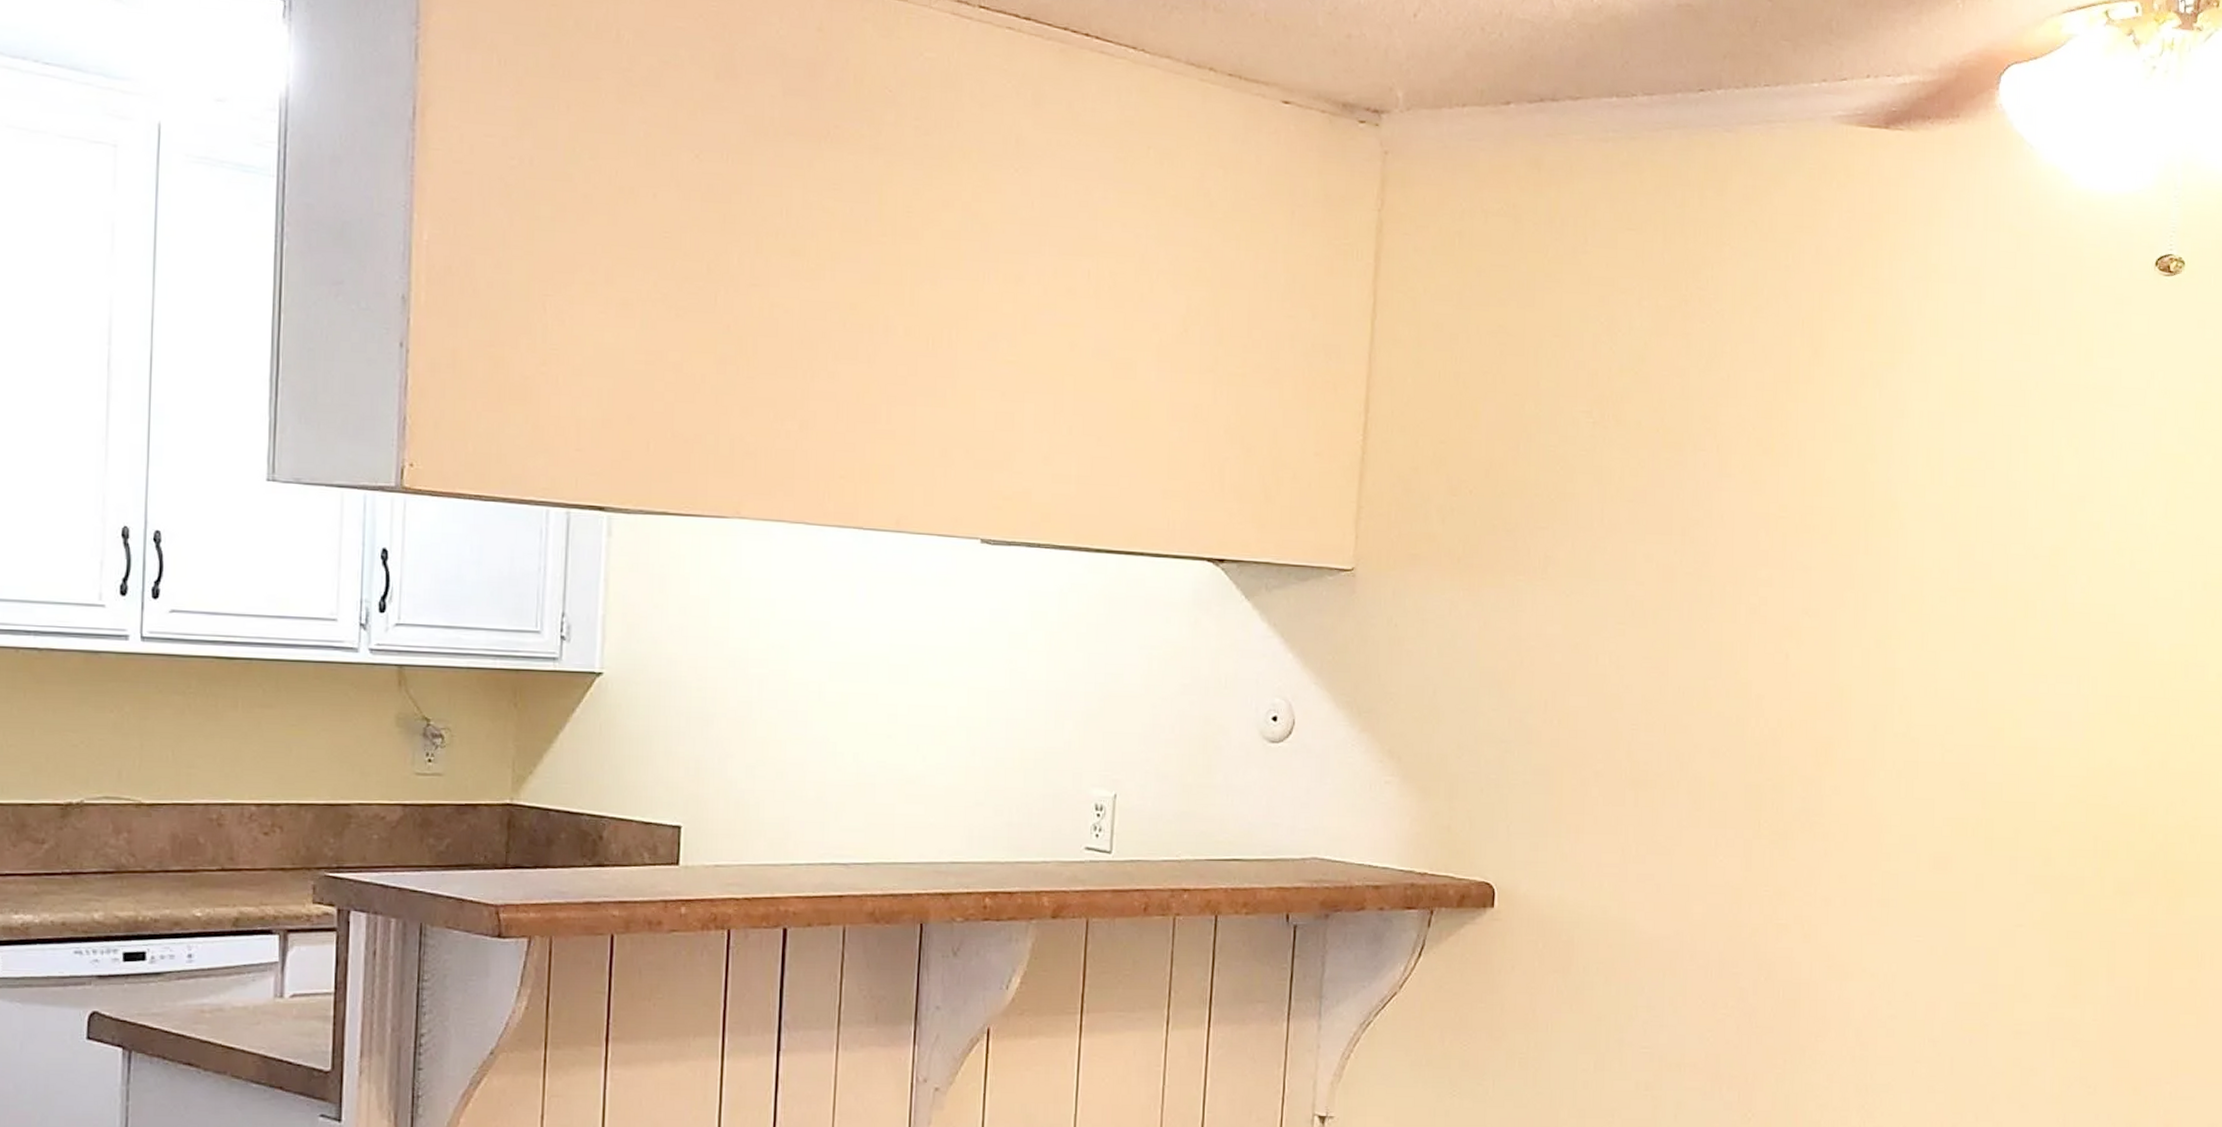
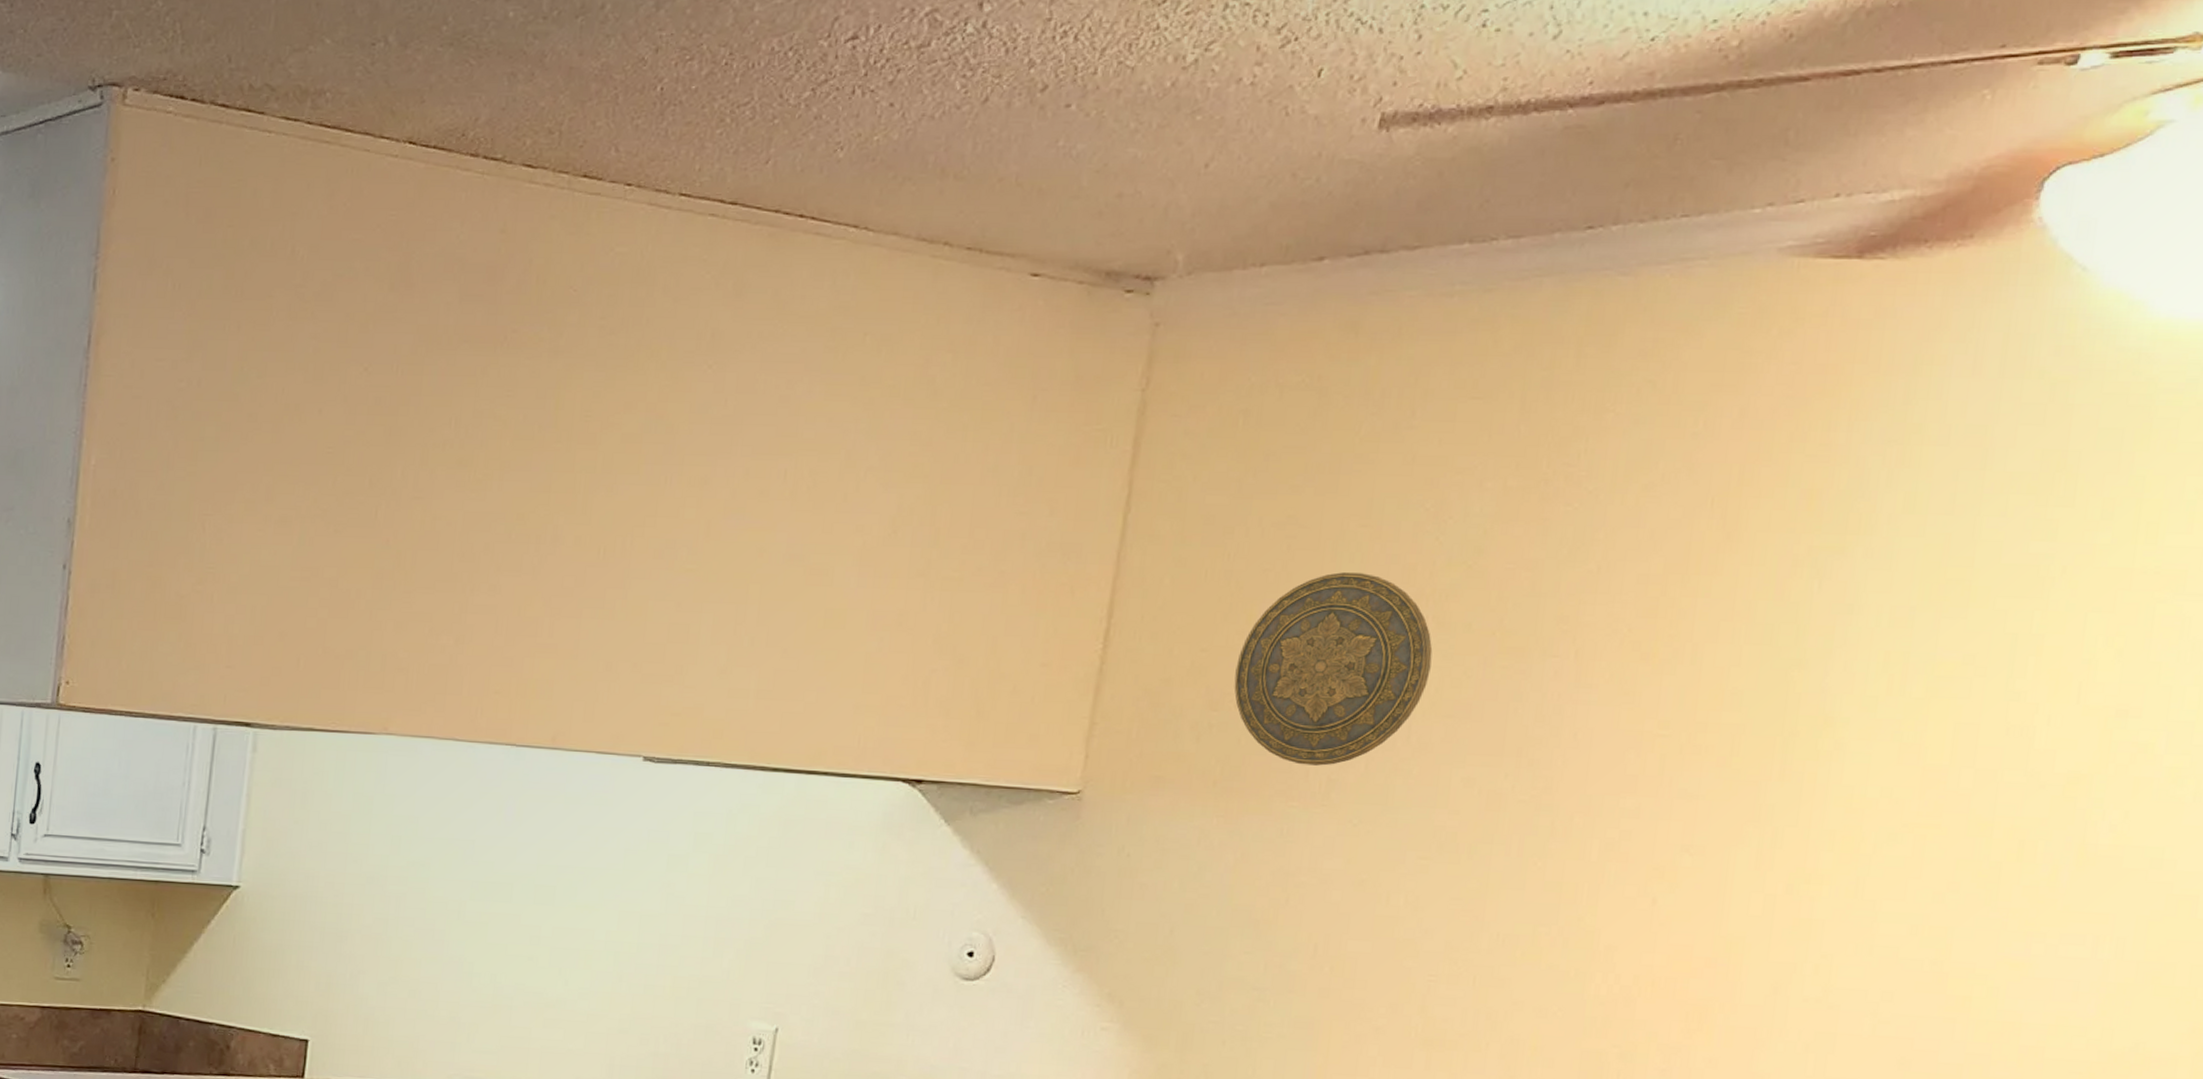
decorative plate: none [1468,375,1614,544] -> present [1234,572,1433,766]

